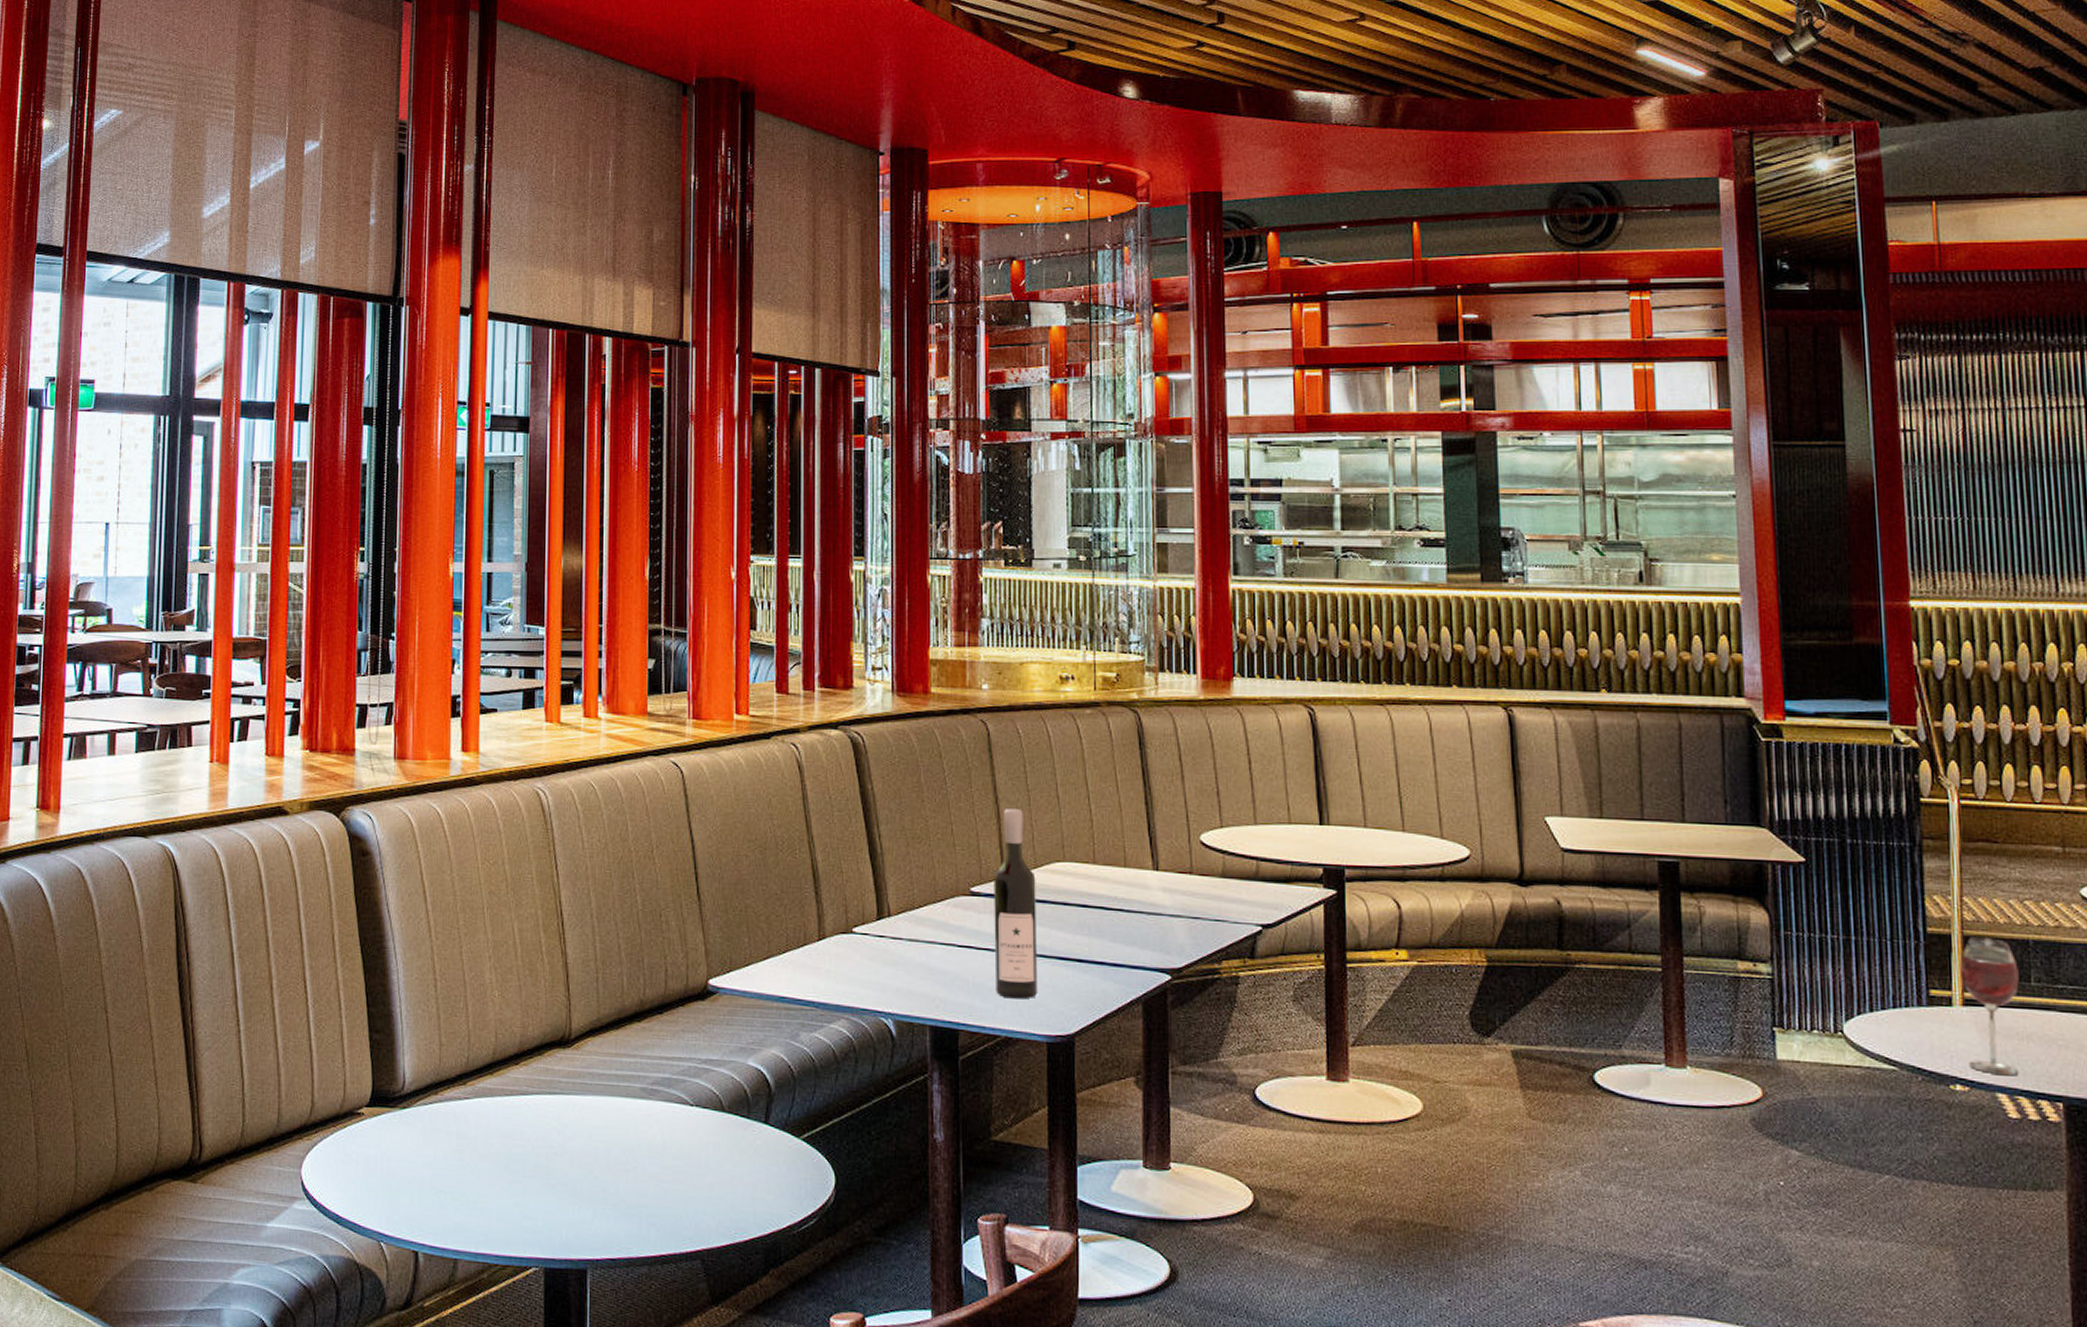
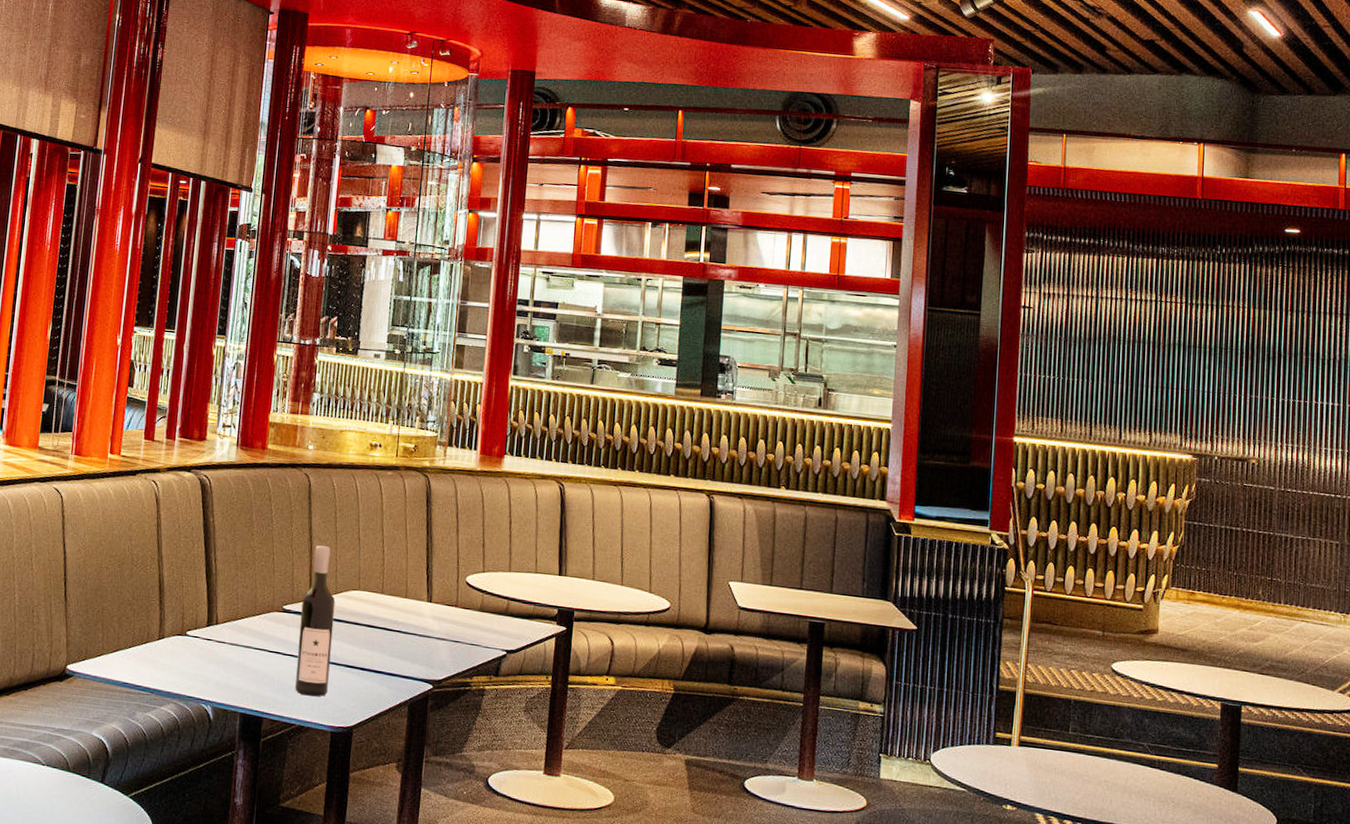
wineglass: present [1960,937,2020,1076] -> none [1018,694,1061,801]

